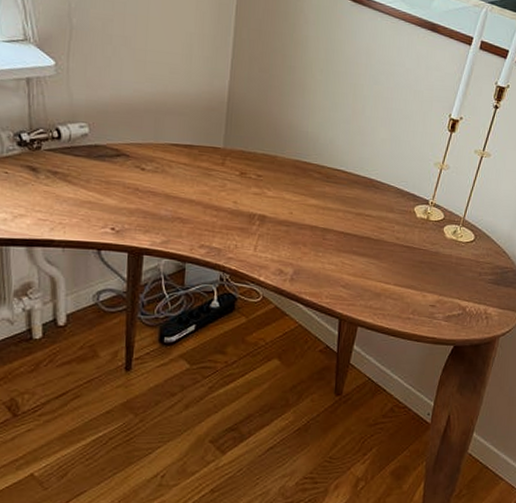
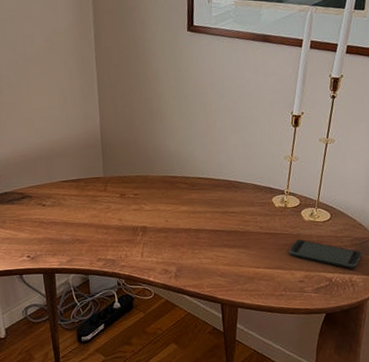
smartphone: none [424,257,502,300] -> present [289,239,363,269]

